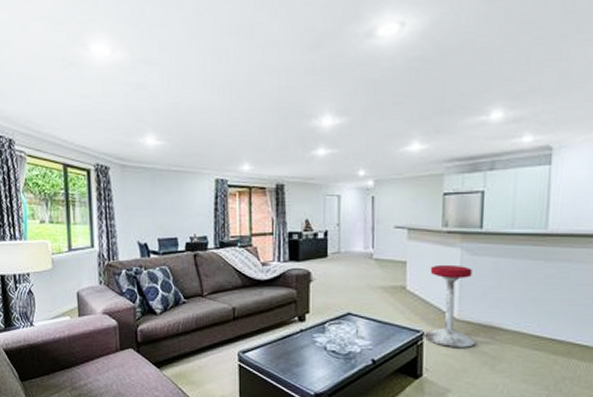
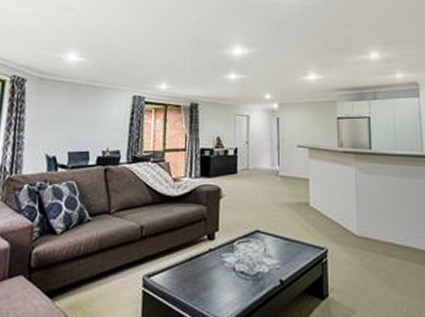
stool: present [424,264,475,348] -> none [328,182,374,264]

